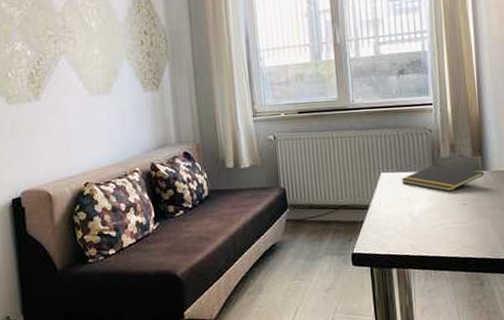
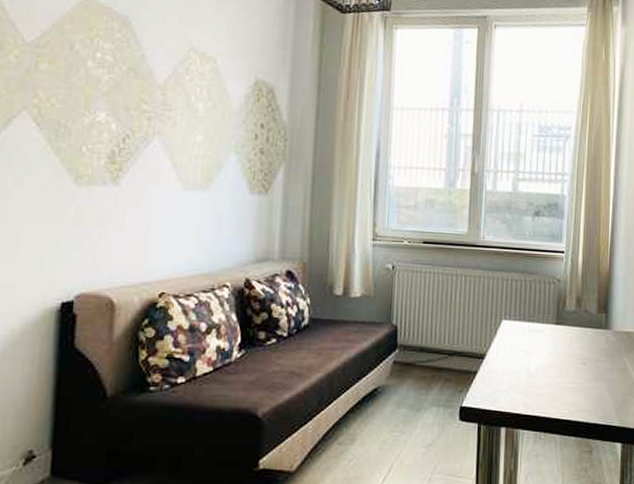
notepad: present [401,165,484,192] -> none [522,318,606,348]

